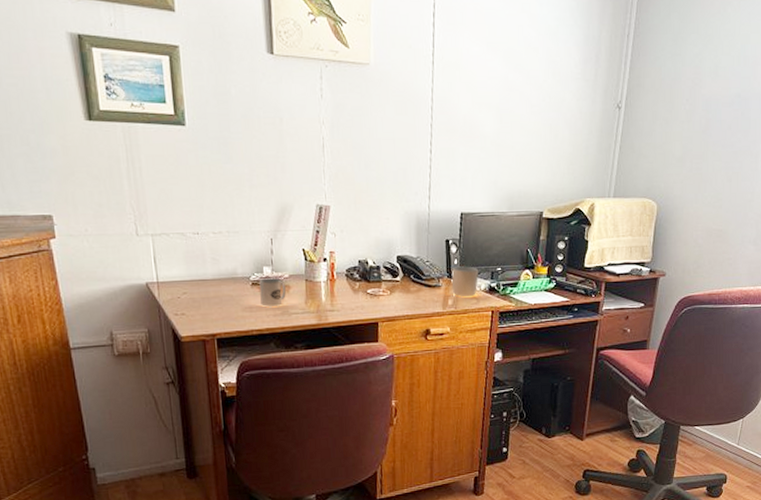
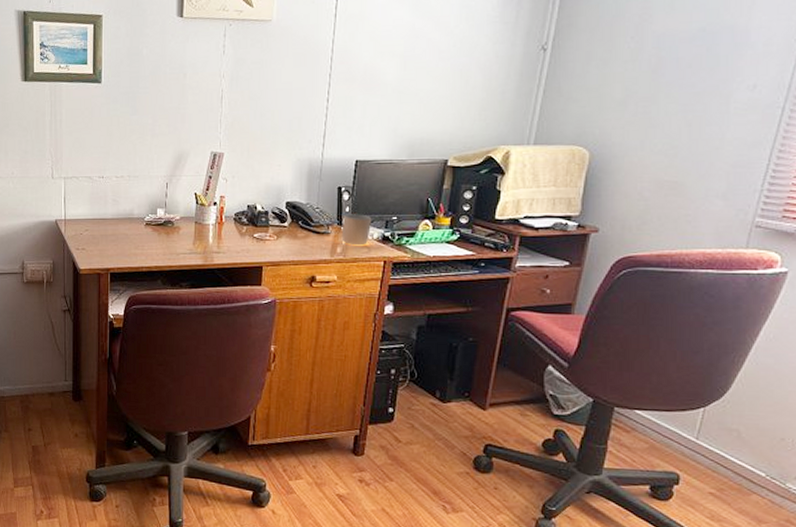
mug: present [259,278,286,307] -> none [152,219,176,246]

